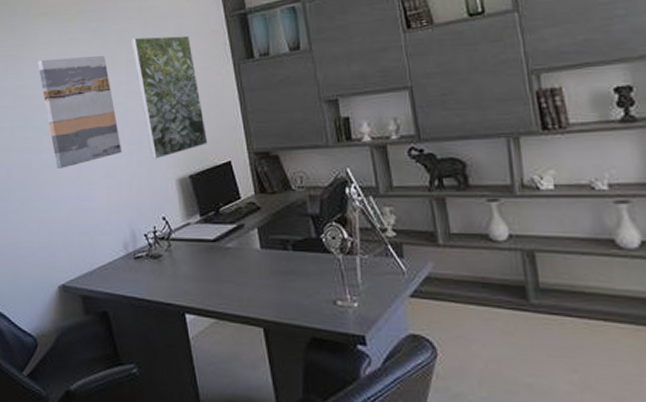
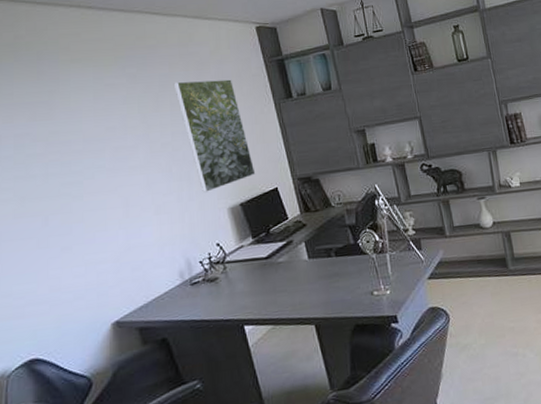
wall art: present [38,56,122,168] -> none [72,100,172,210]

